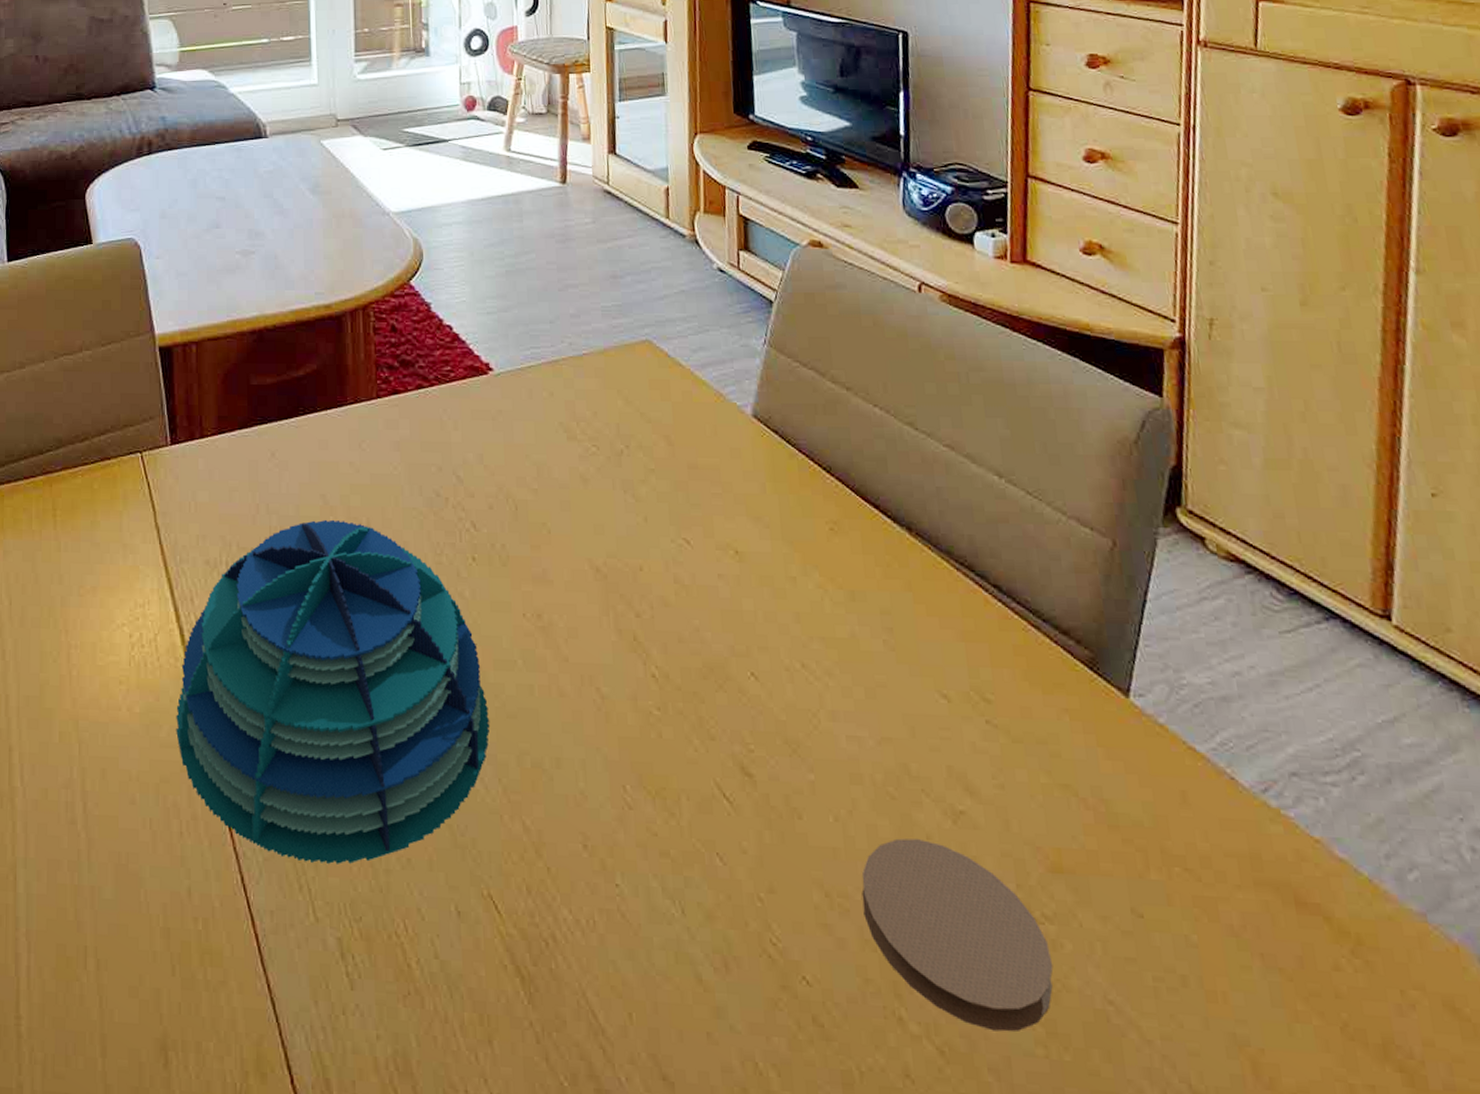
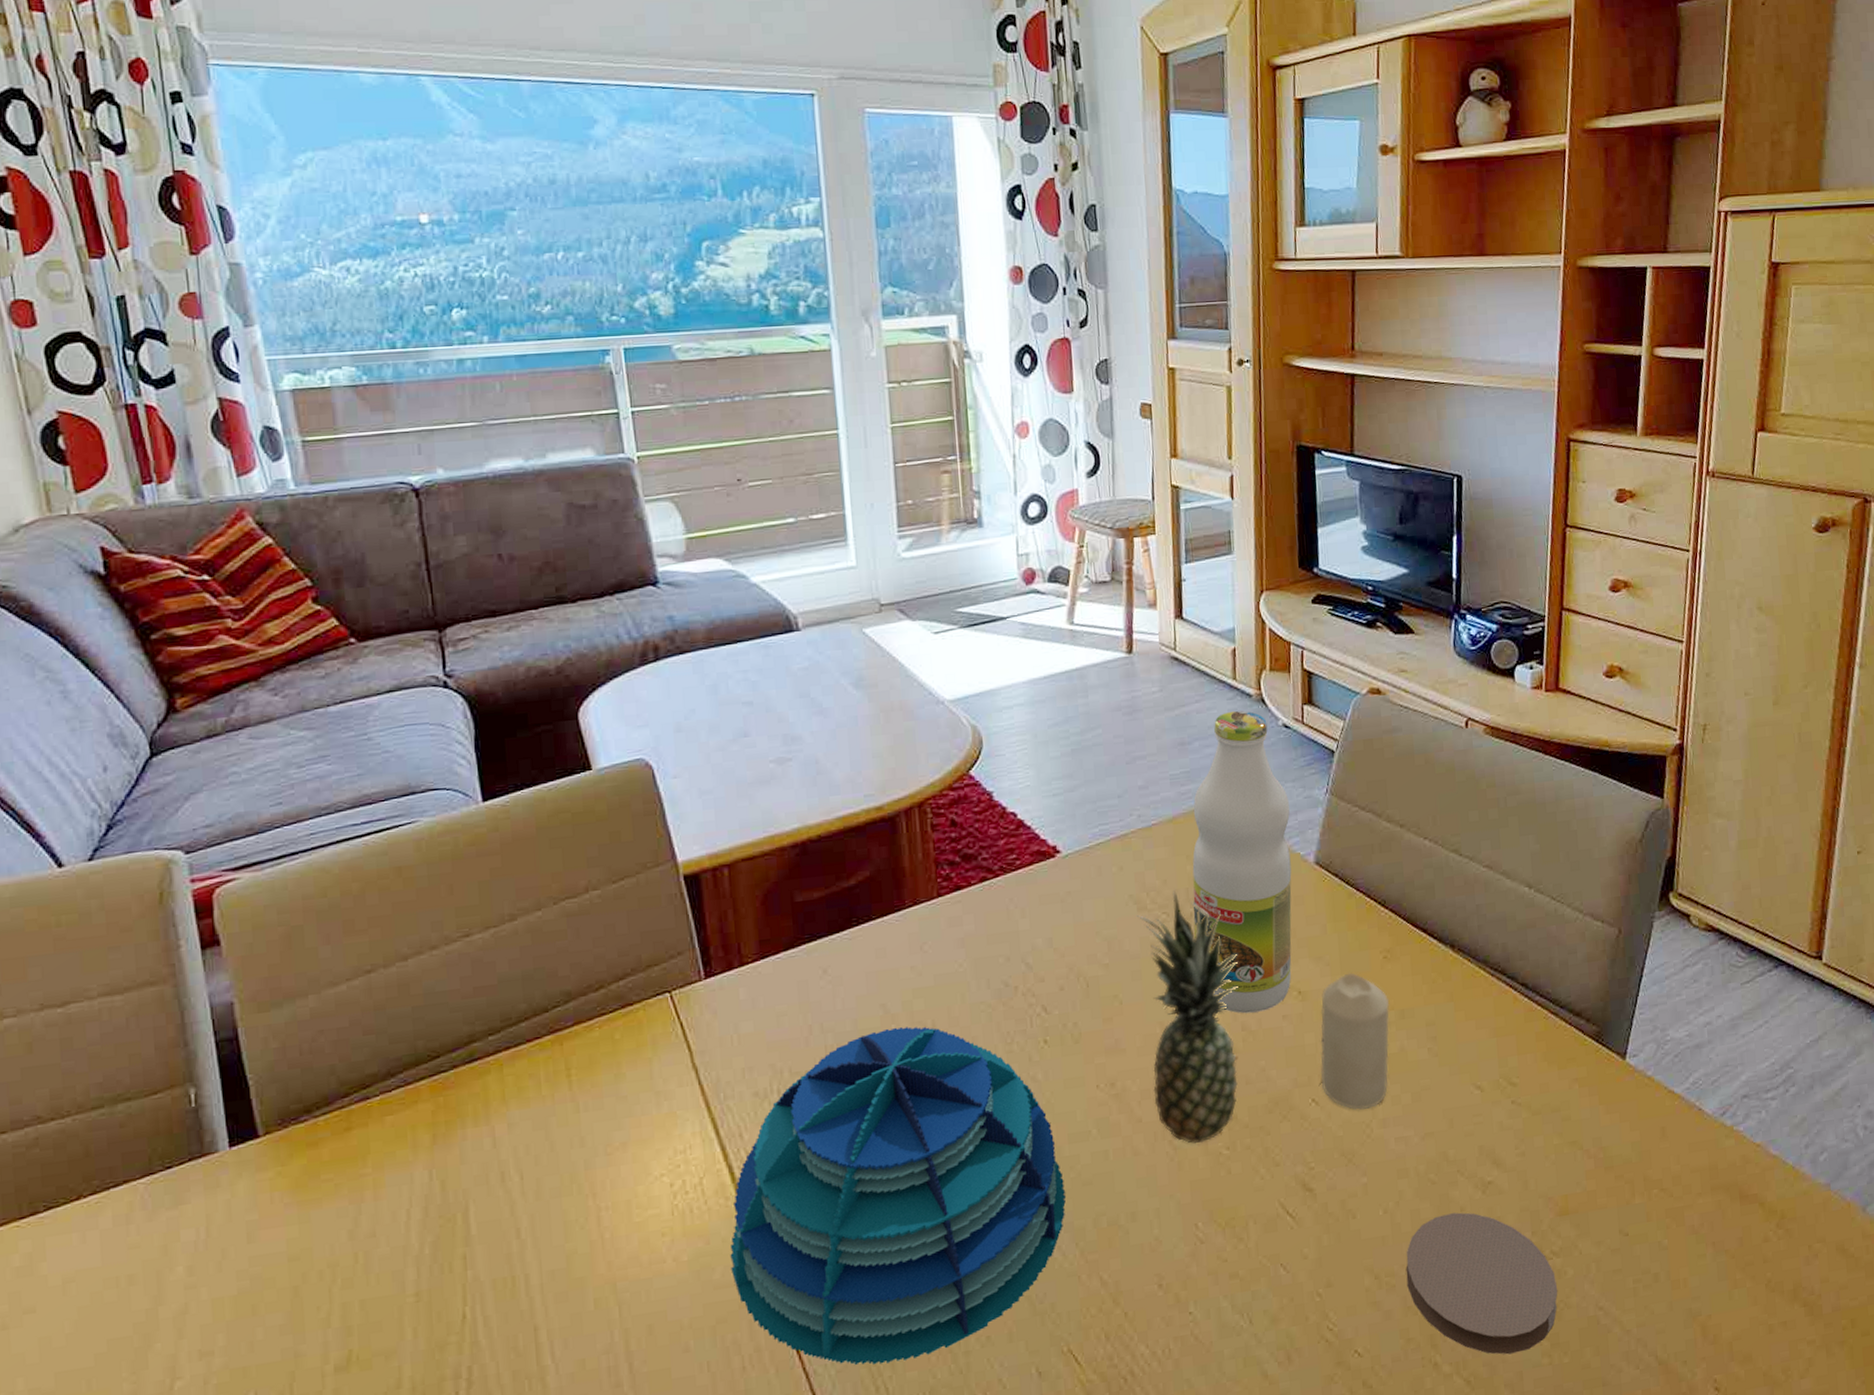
fruit: none [566,424,671,696] -> present [1136,890,1239,1144]
bottle: none [623,250,728,566] -> present [1192,711,1292,1014]
candle: none [760,539,838,696] -> present [1320,972,1390,1110]

